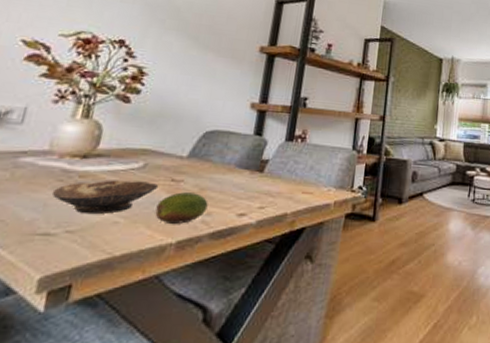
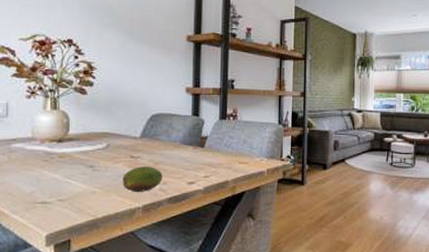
bowl: present [51,180,159,214] -> none [41,159,122,185]

